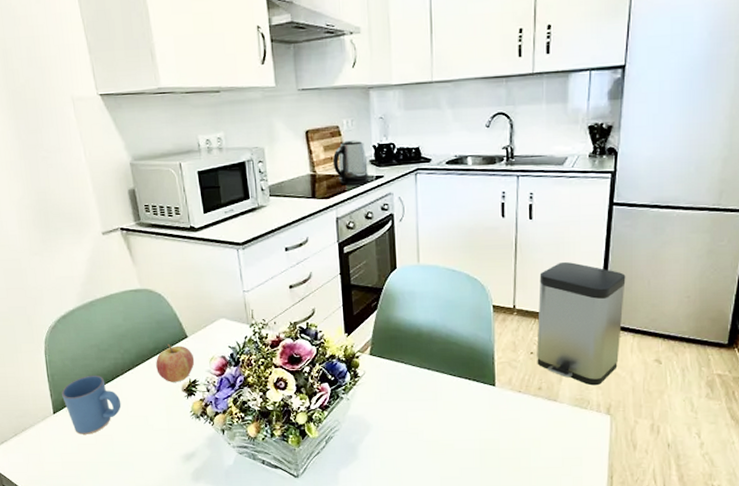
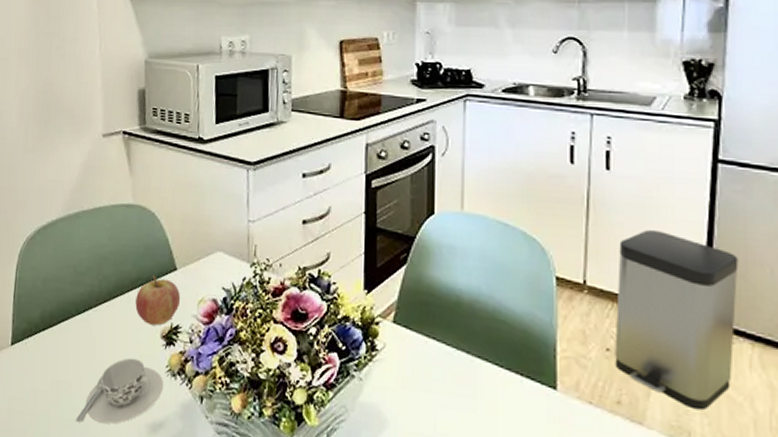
mug: present [62,375,121,435] -> none [25,302,89,378]
teacup: none [121,409,191,463] -> present [76,357,164,425]
kettle: present [332,140,368,186] -> none [367,55,408,108]

